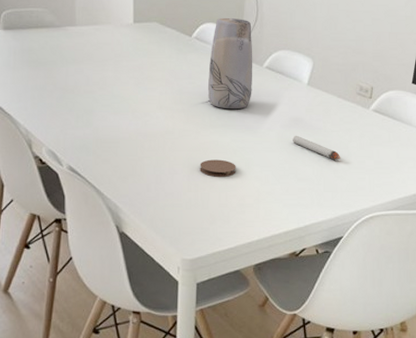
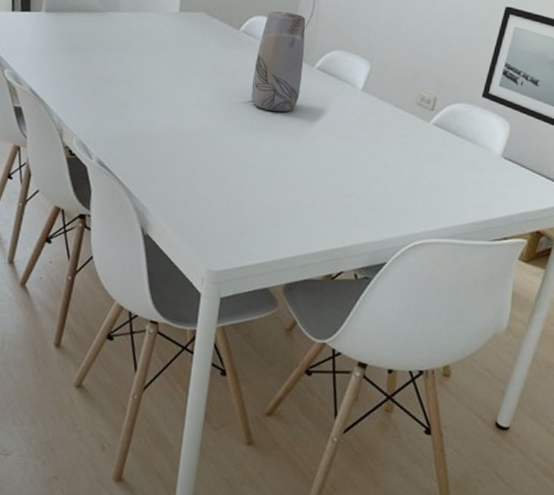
coaster: present [200,159,236,177] -> none [235,164,275,185]
candle: present [293,135,341,160] -> none [339,145,393,177]

